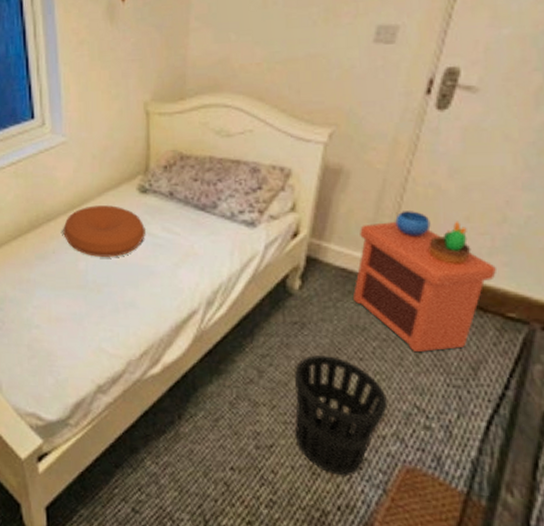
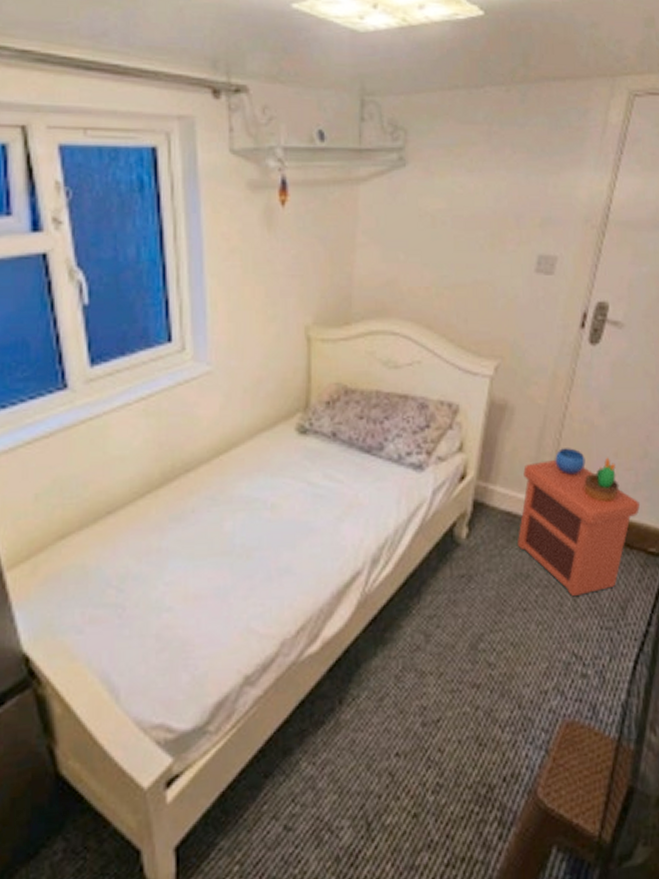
cushion: present [63,205,145,257] -> none [205,450,304,514]
wastebasket: present [294,355,387,476] -> none [461,610,549,743]

